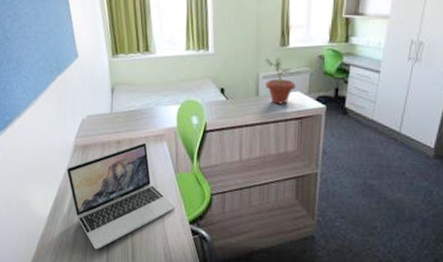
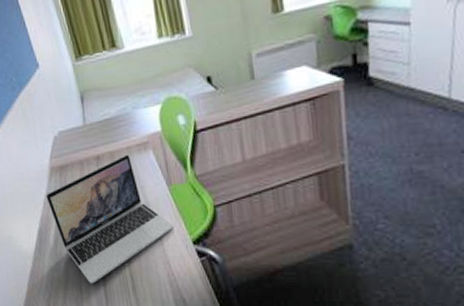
potted plant: present [265,57,296,105] -> none [256,26,300,86]

